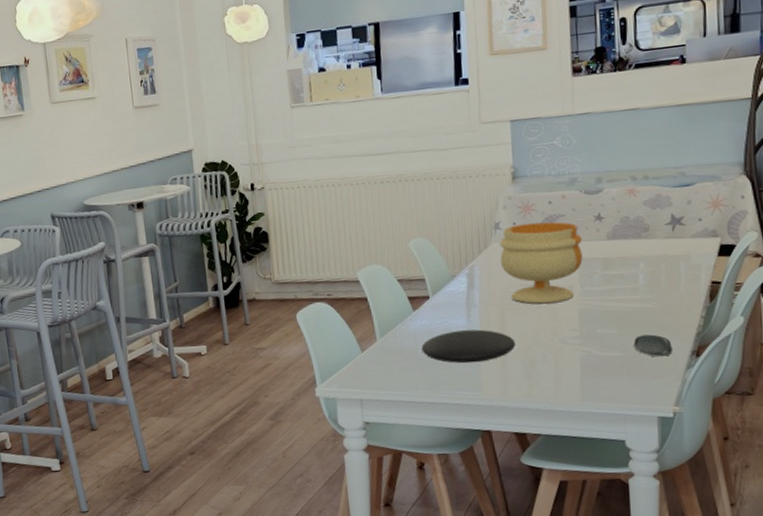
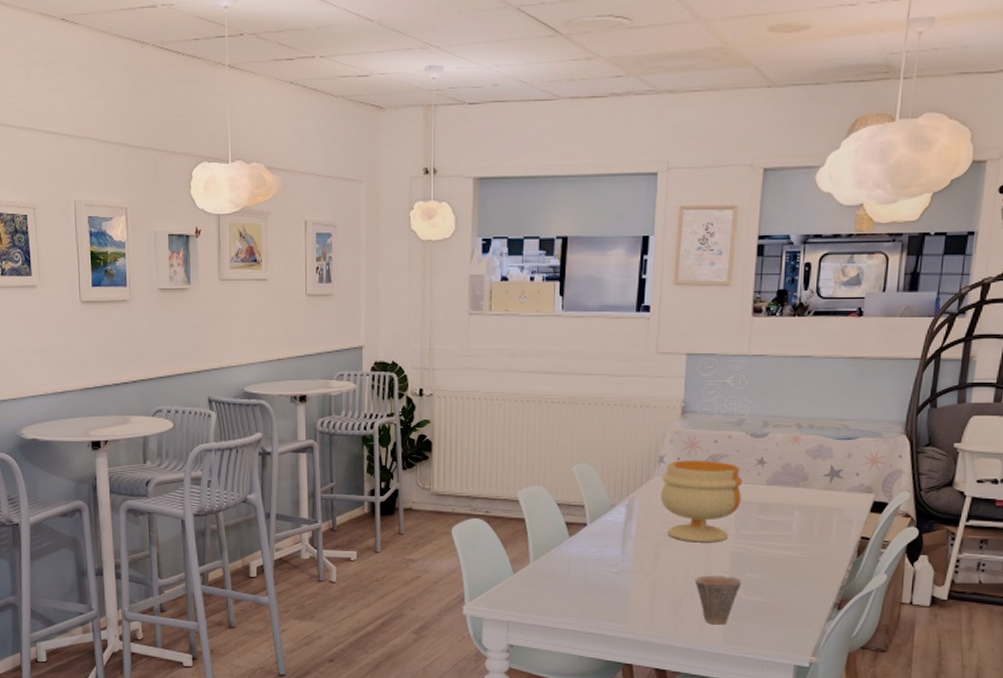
plate: present [421,329,515,364] -> none [573,561,666,595]
cup: none [545,334,593,384] -> present [695,575,741,625]
oval tray: present [634,334,672,357] -> none [780,583,816,607]

